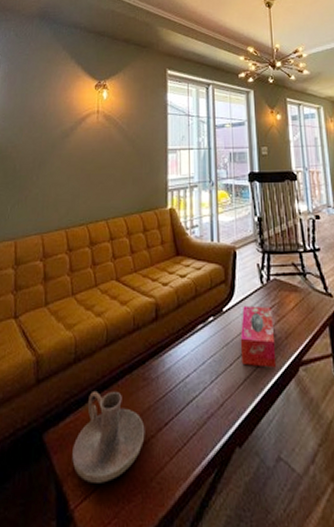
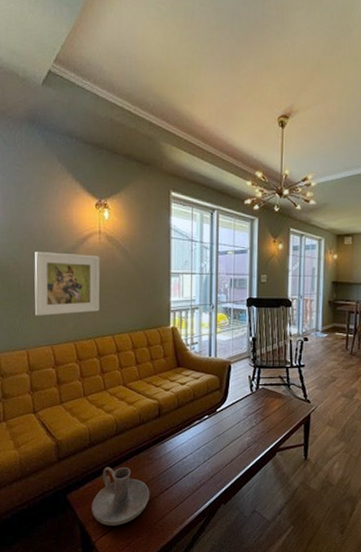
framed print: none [27,134,97,201] -> present [34,252,100,316]
tissue box: present [240,305,277,368] -> none [229,407,259,453]

